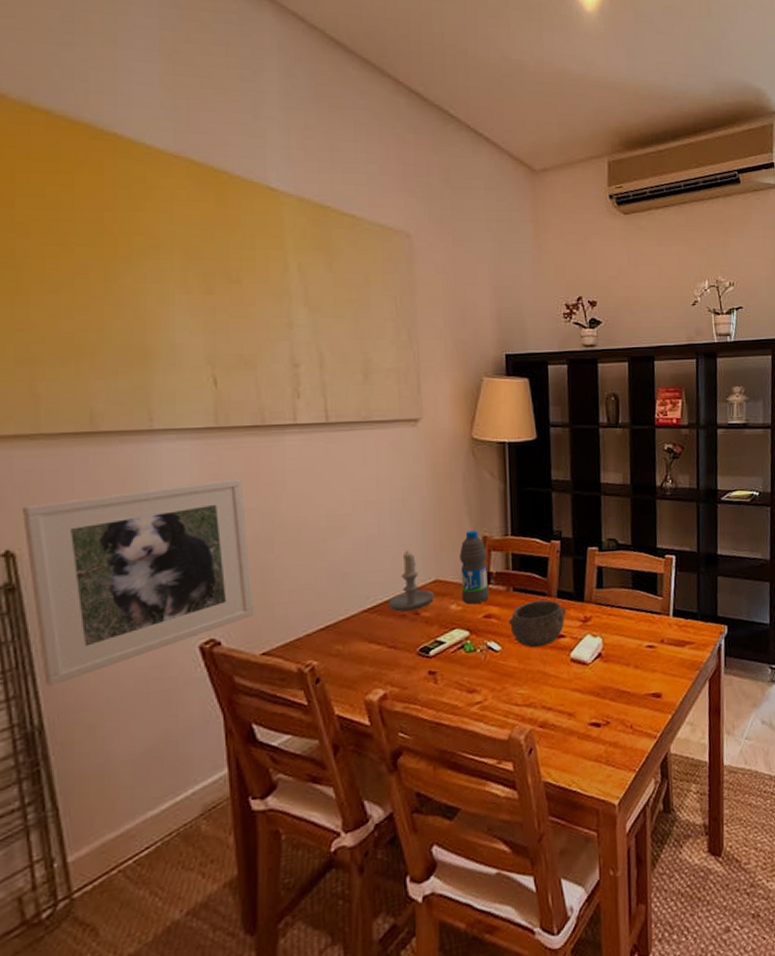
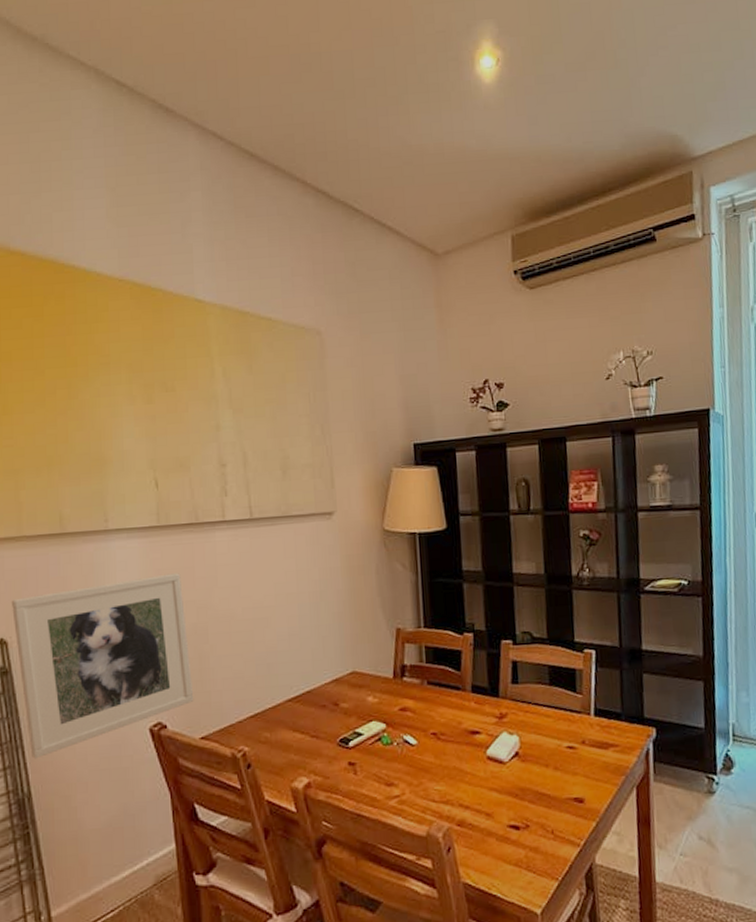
candle: present [388,550,434,612] -> none [309,641,352,702]
water bottle: present [460,530,490,605] -> none [375,622,405,697]
bowl: present [508,599,567,648] -> none [423,694,482,744]

